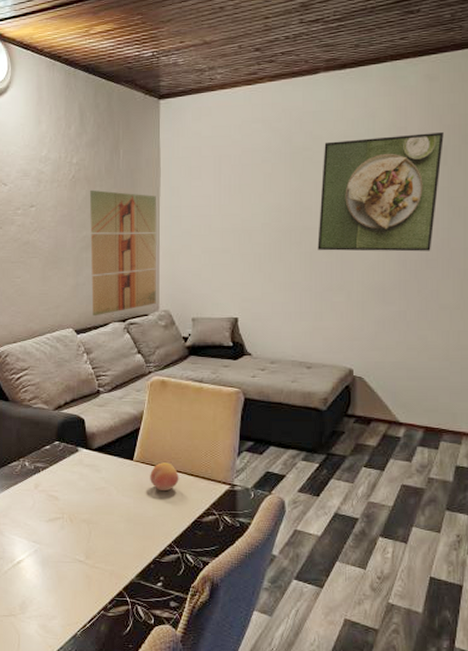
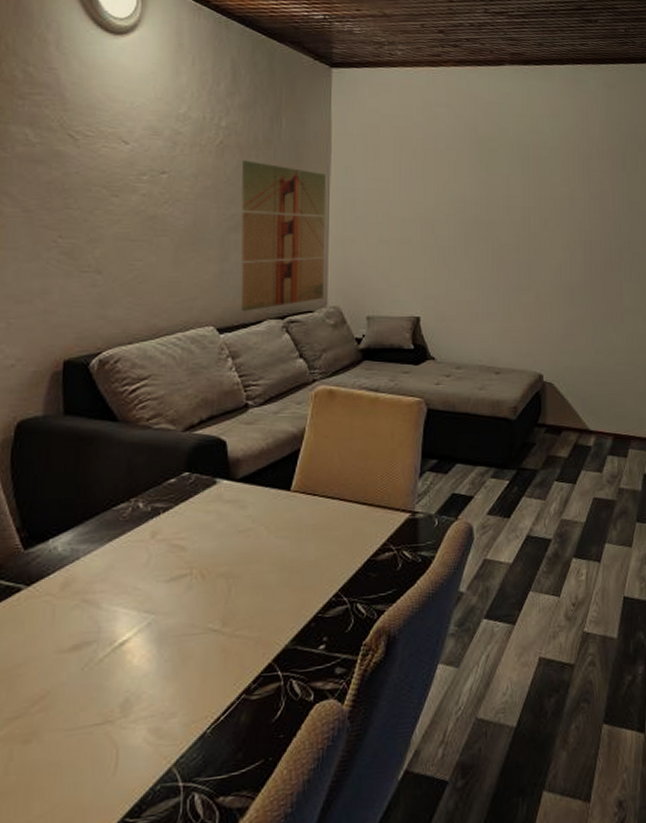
fruit: present [150,462,179,492] -> none [312,490,349,527]
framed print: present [317,132,444,252] -> none [505,135,622,254]

